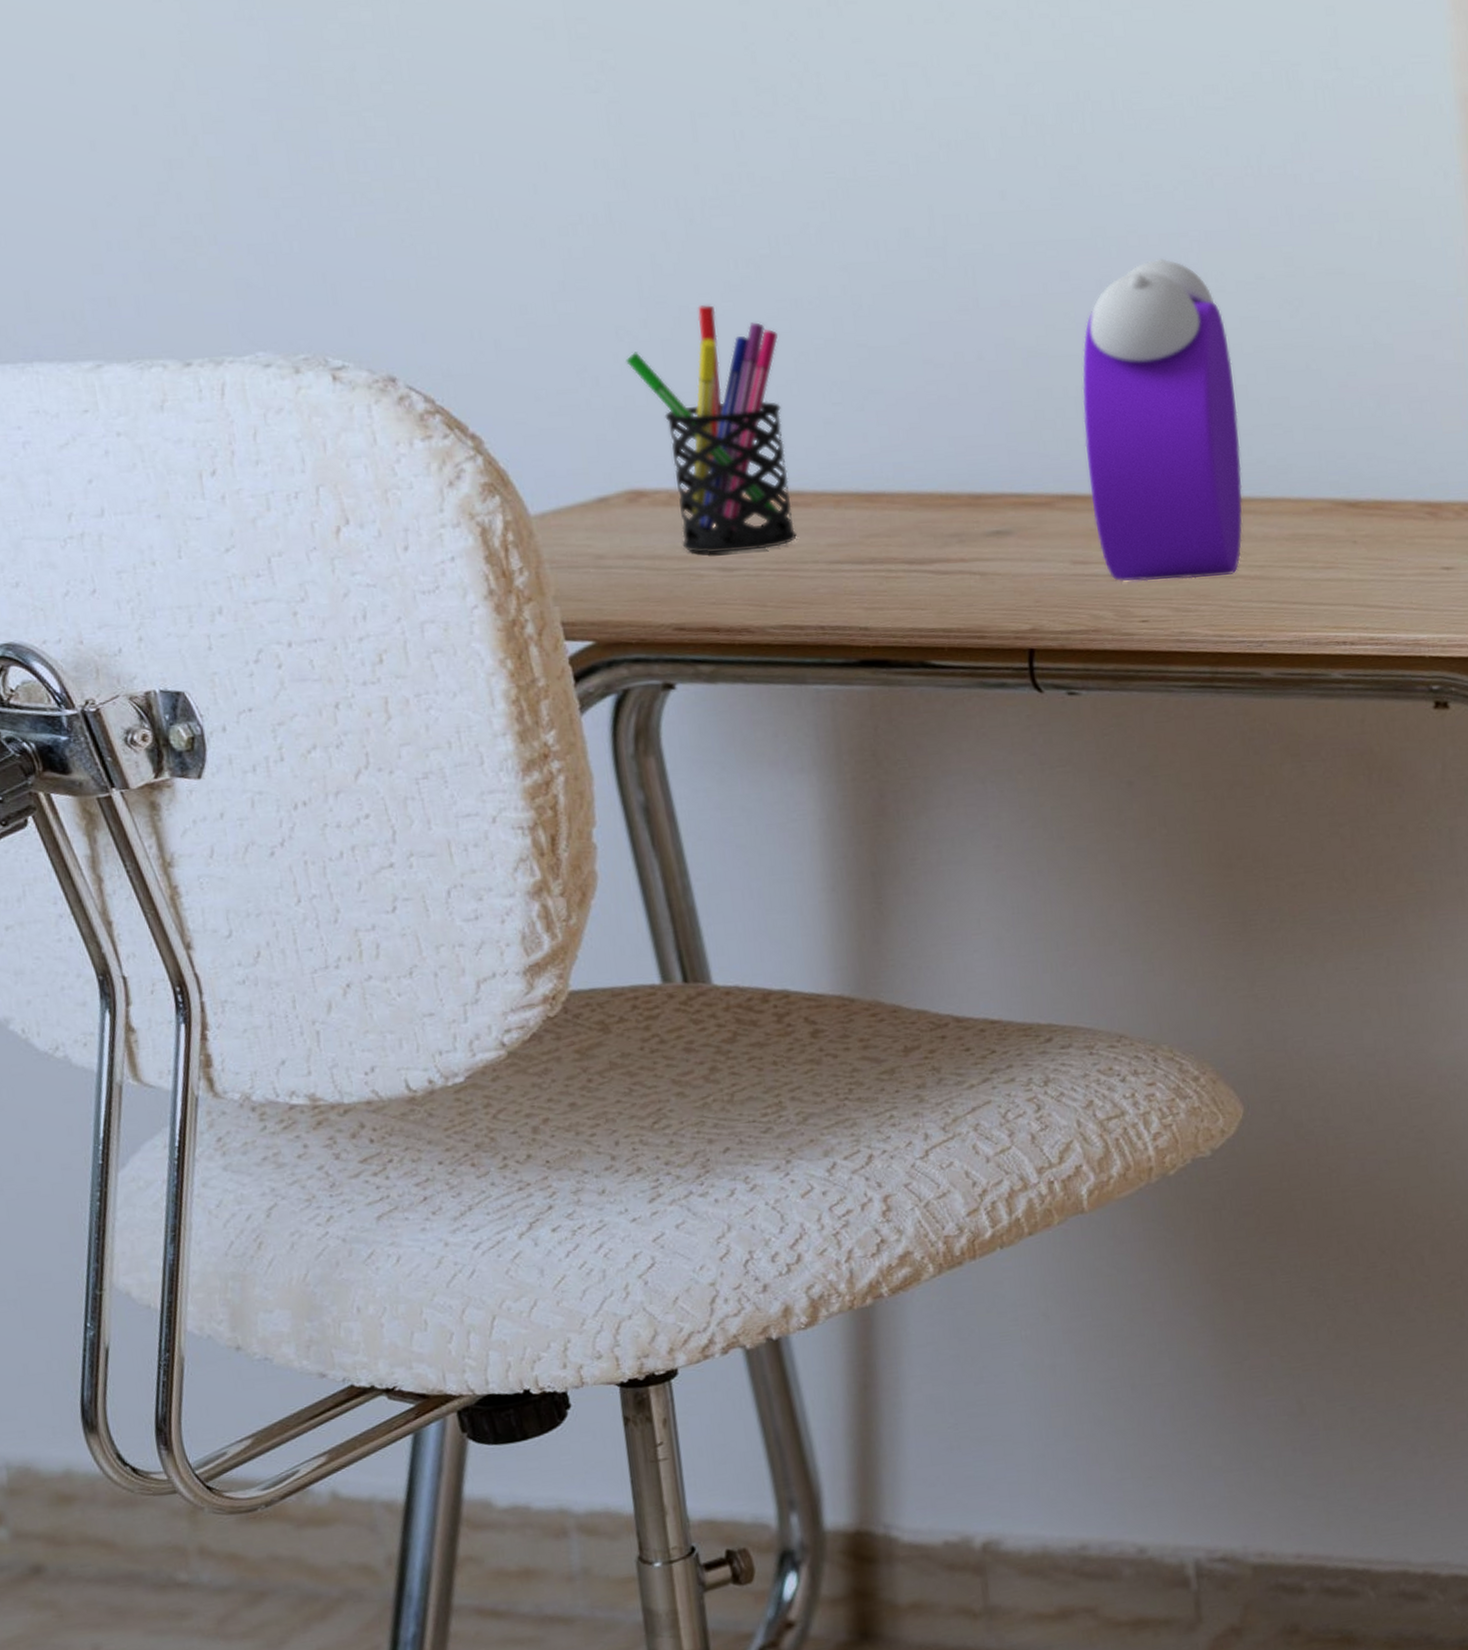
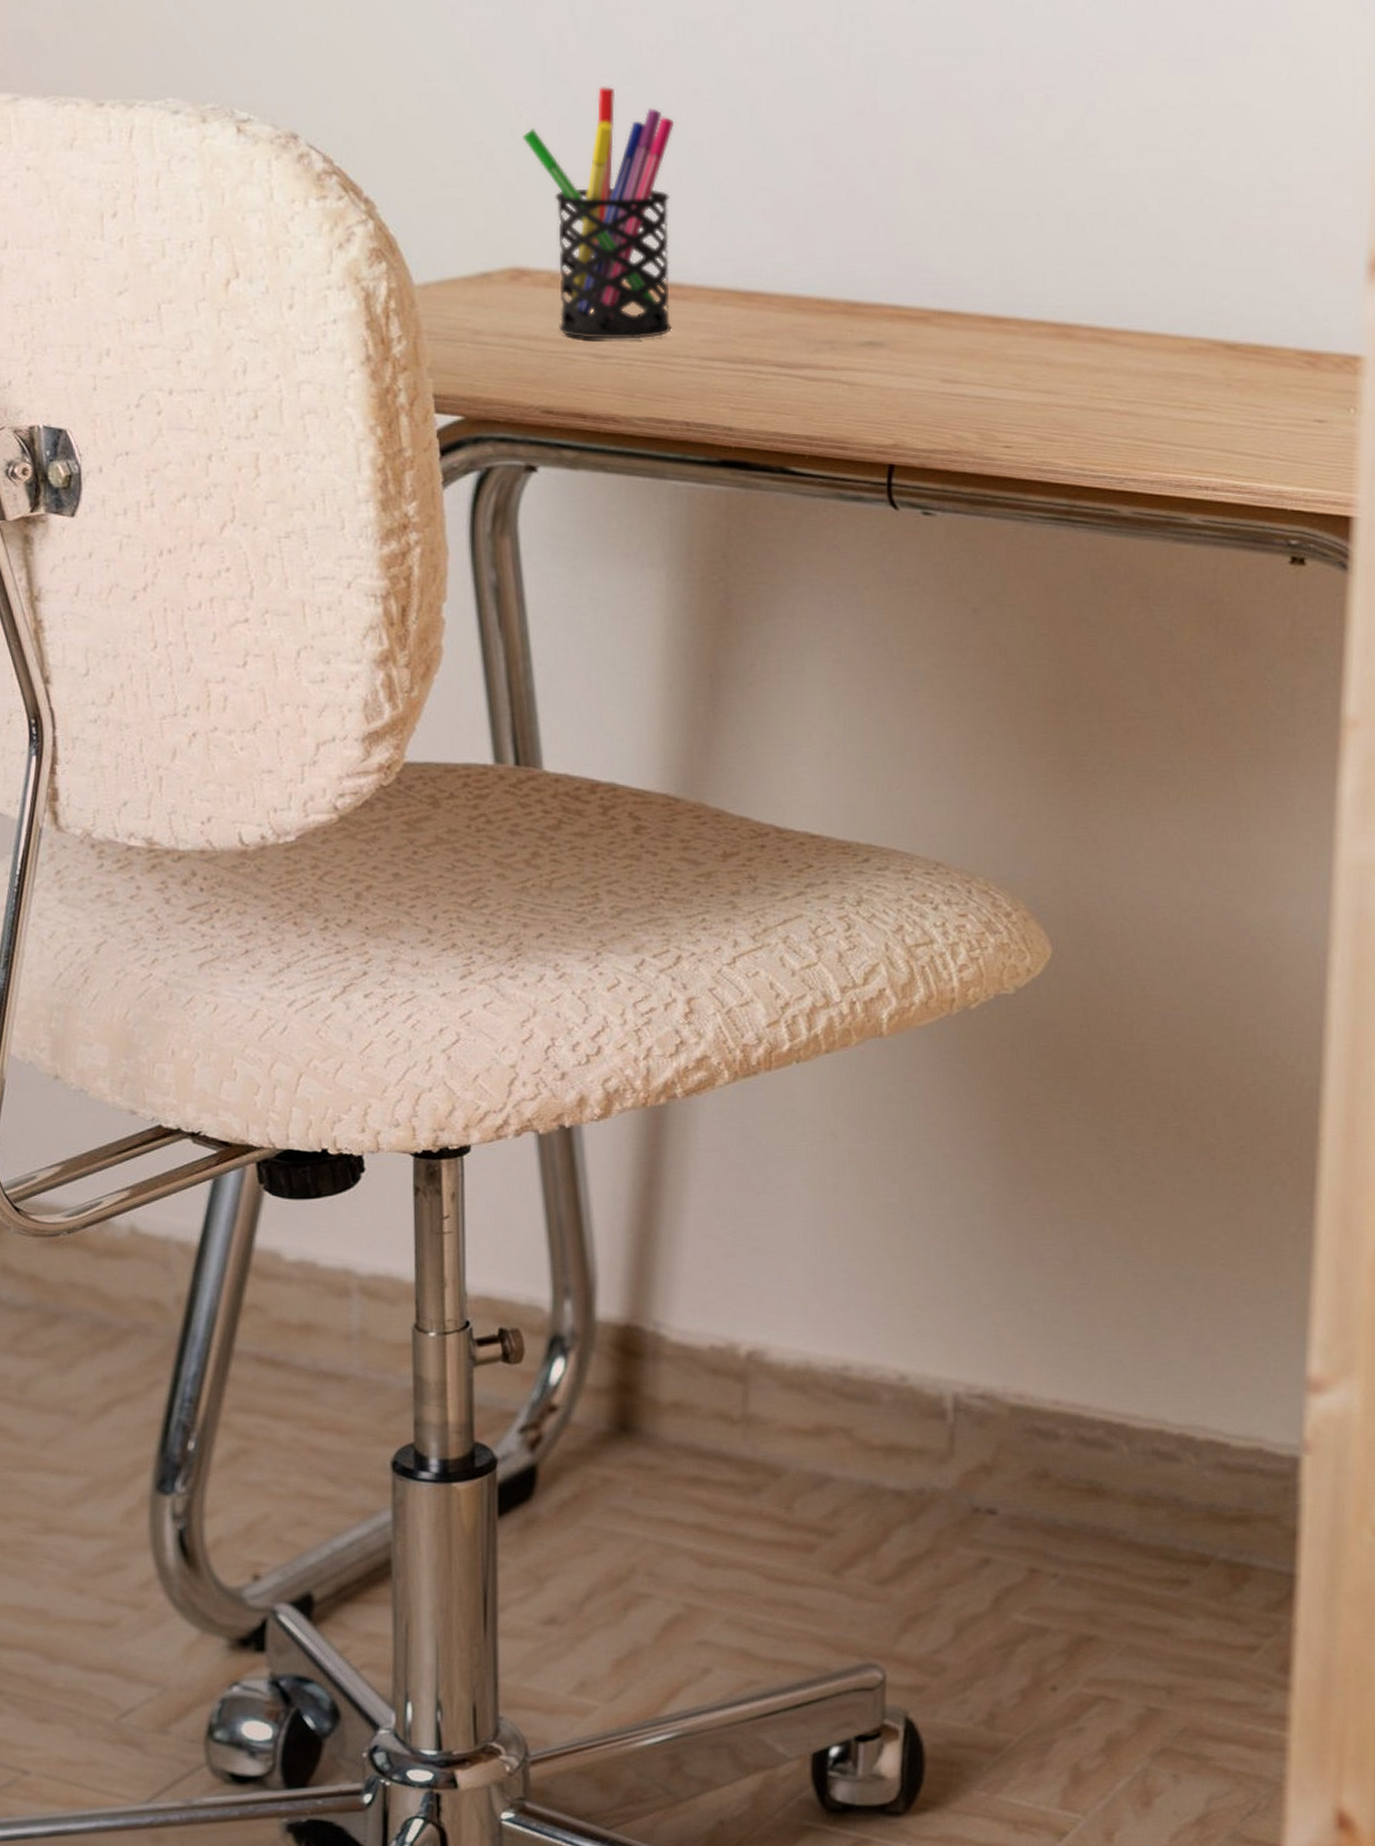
alarm clock: present [1082,258,1243,582] -> none [967,76,1125,408]

